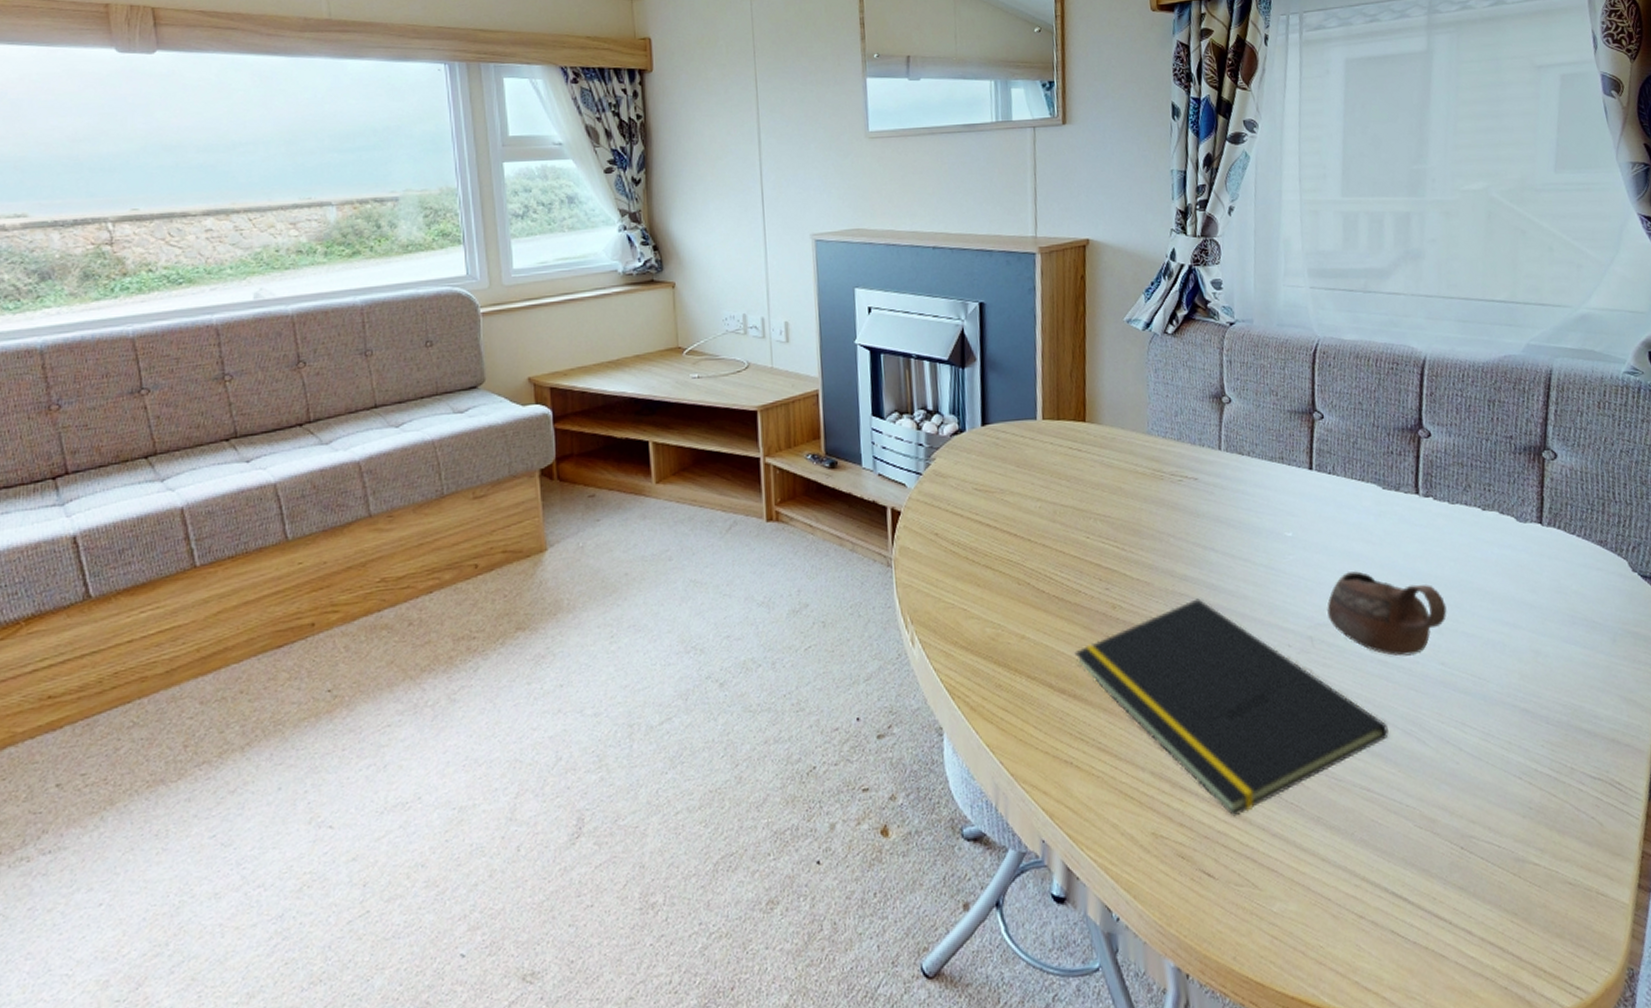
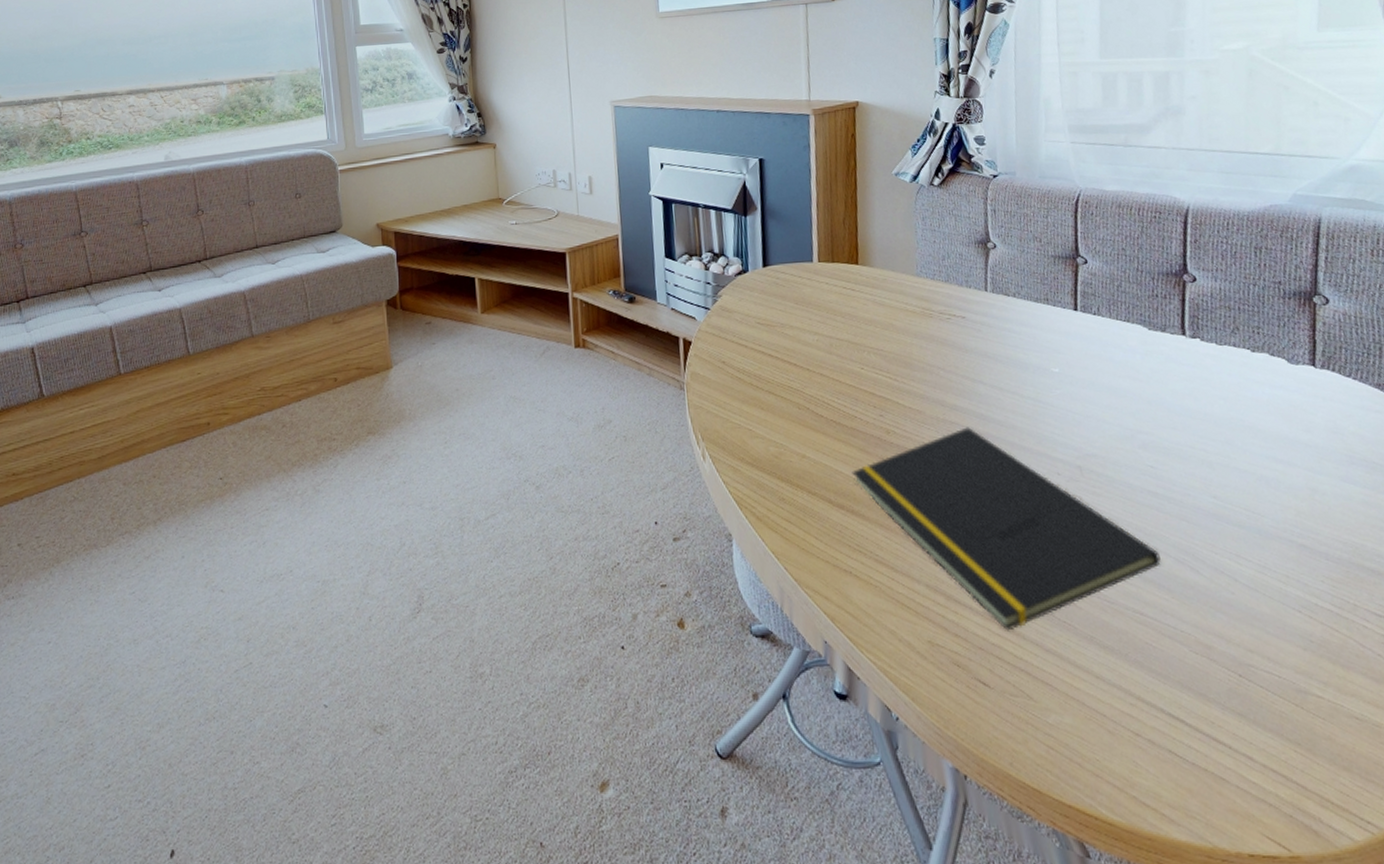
cup: present [1327,571,1447,657] -> none [1095,406,1218,488]

